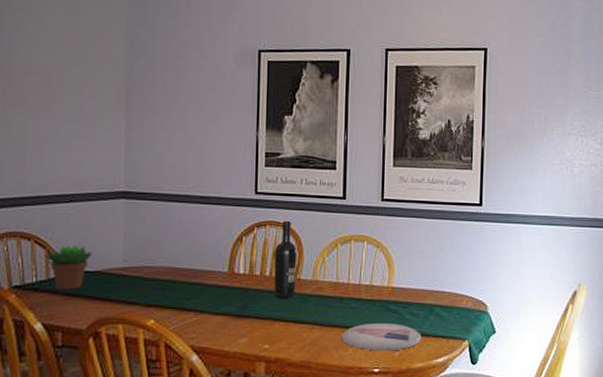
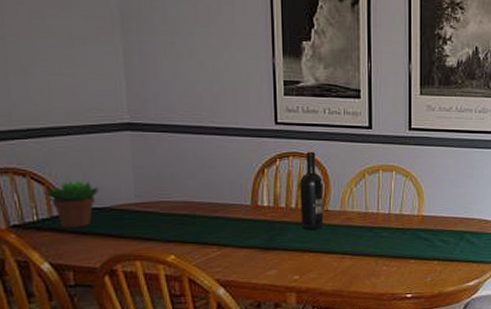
plate: present [340,322,422,351] -> none [372,250,453,278]

